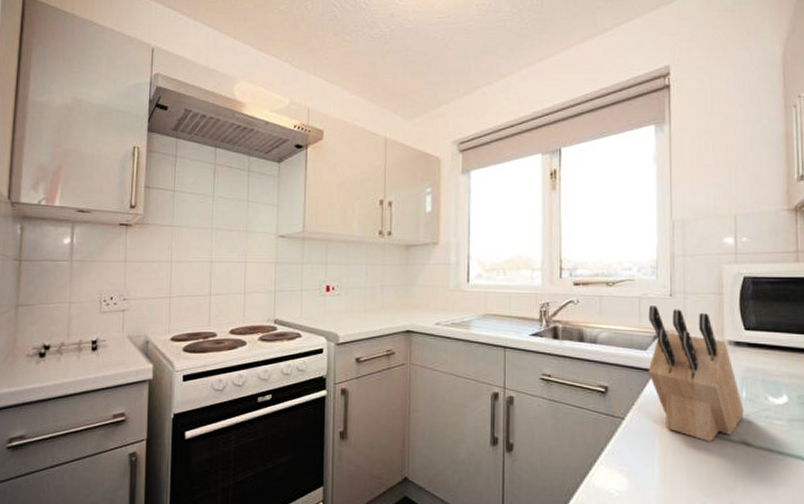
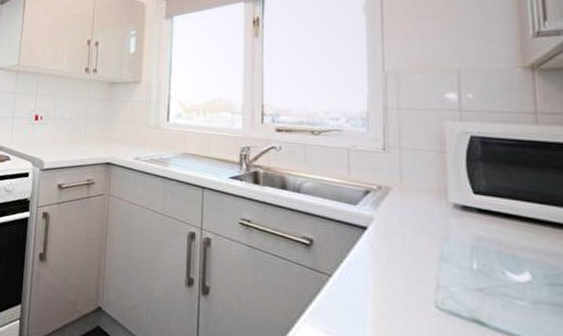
knife block: present [648,306,744,443] -> none [358,158,476,315]

